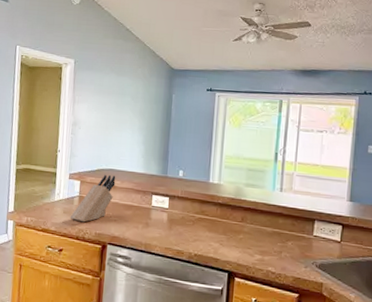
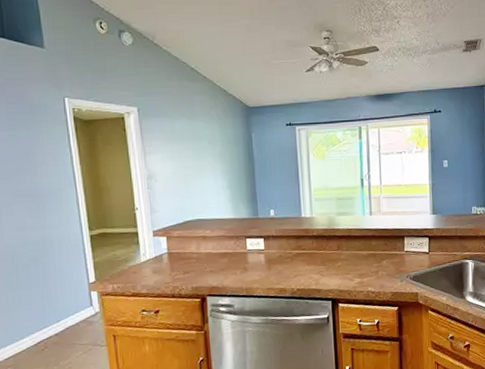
knife block: present [70,174,116,223] -> none [161,225,205,279]

